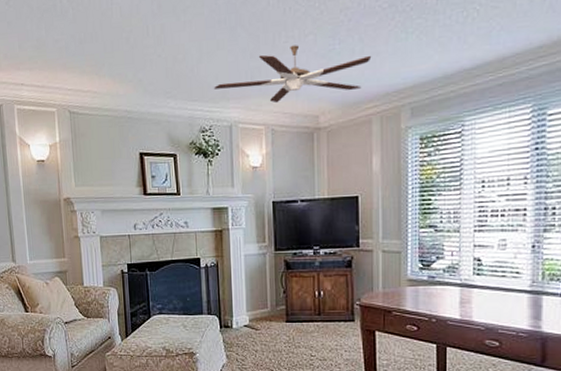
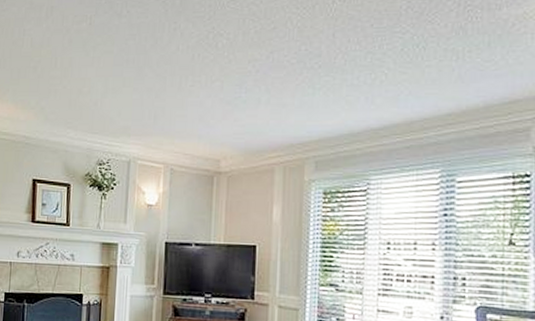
ceiling fan: present [213,45,372,103] -> none [115,90,278,144]

